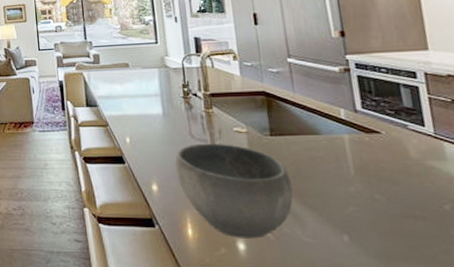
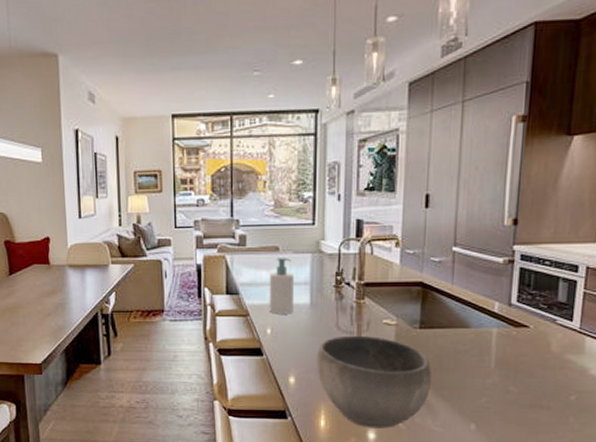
soap bottle: none [122,72,148,124] -> present [269,257,295,314]

